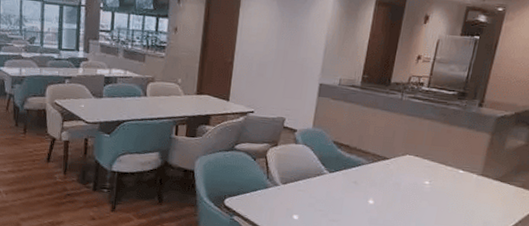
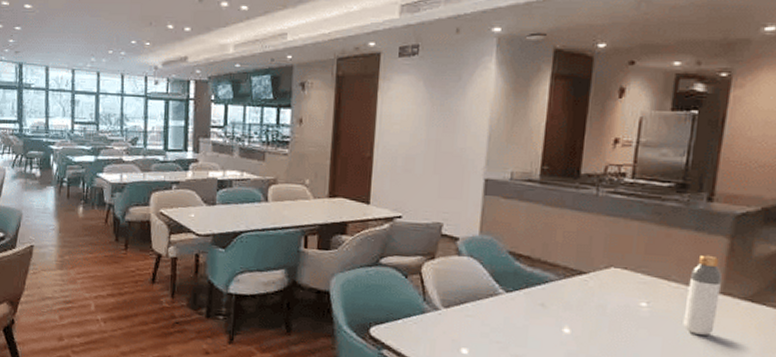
bottle: none [452,146,483,206] -> present [683,254,722,336]

